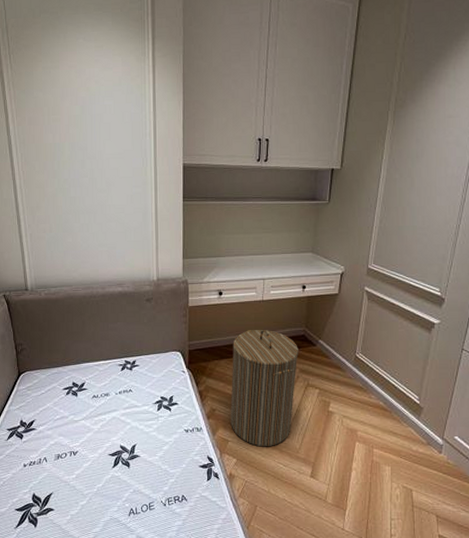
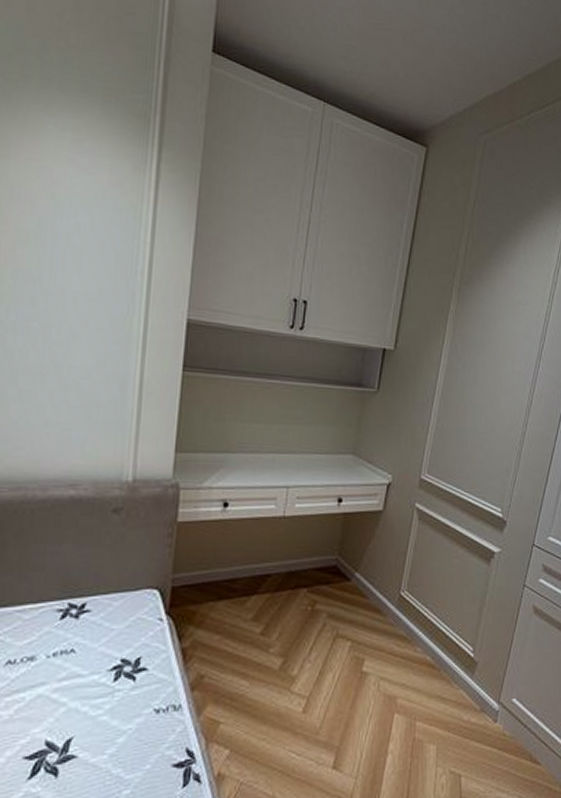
laundry hamper: present [230,330,298,447] -> none [225,558,328,729]

